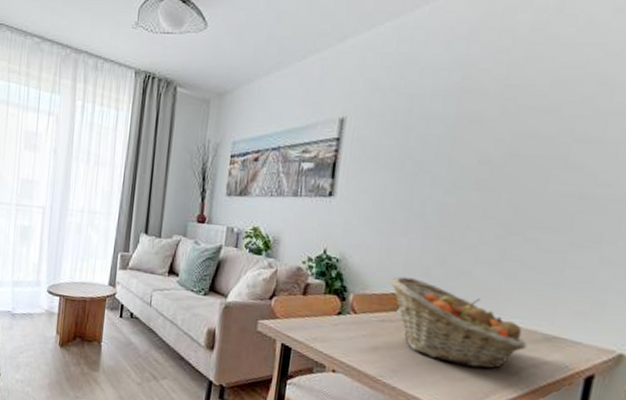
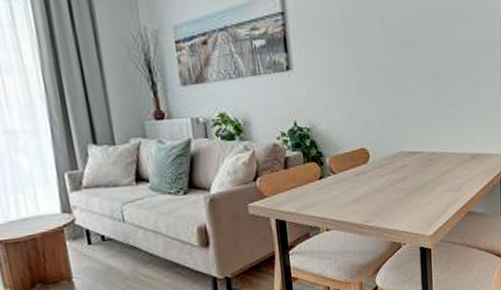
fruit basket: present [391,276,528,369] -> none [357,131,463,195]

